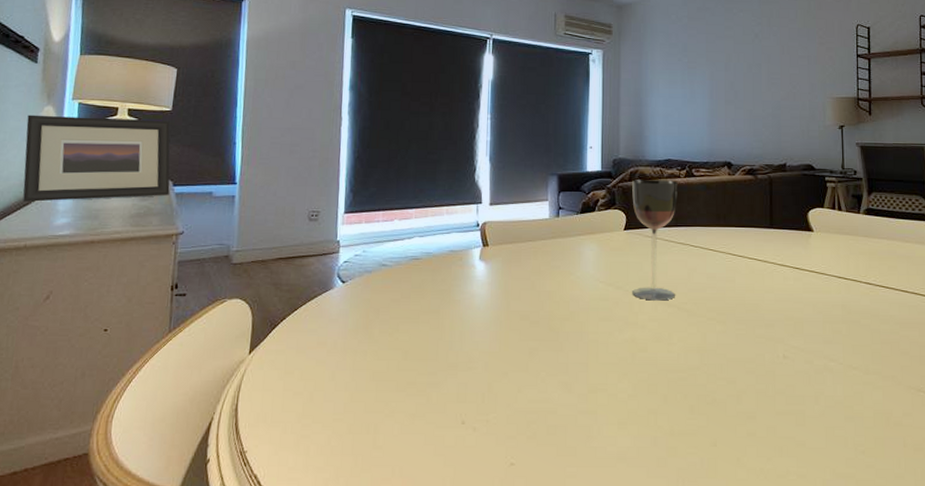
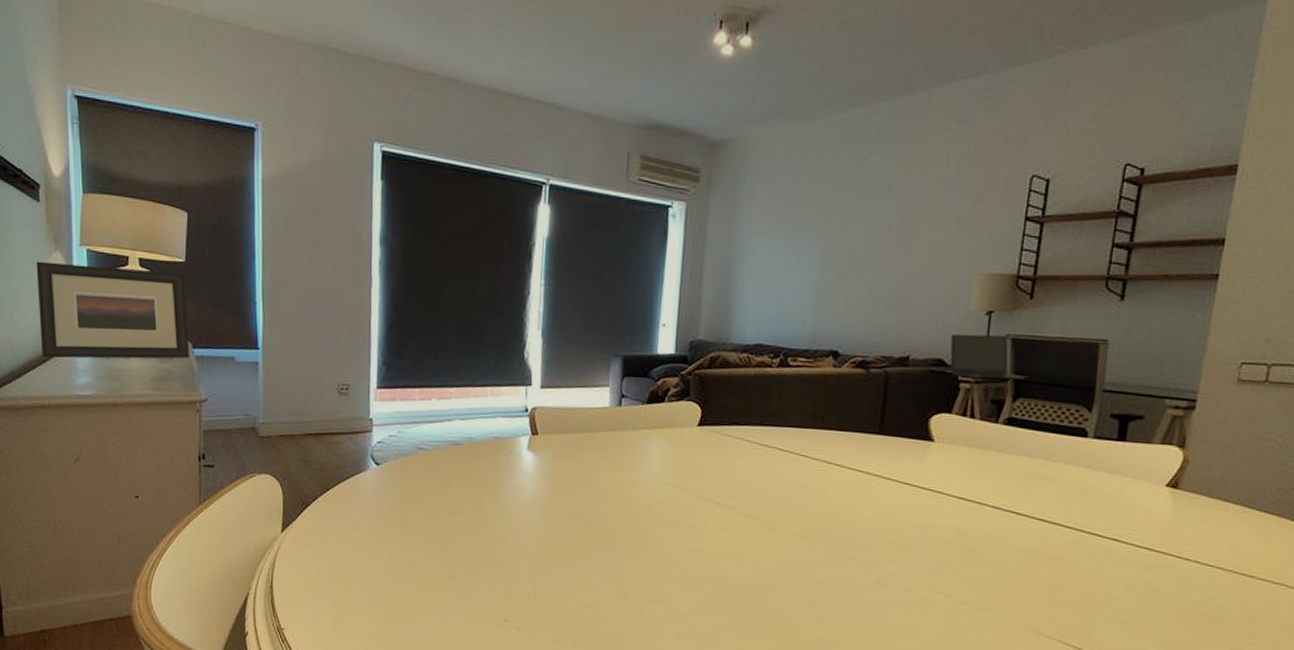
wineglass: present [632,179,678,301] -> none [703,367,768,510]
laptop: none [815,143,878,180] -> present [950,333,1029,382]

